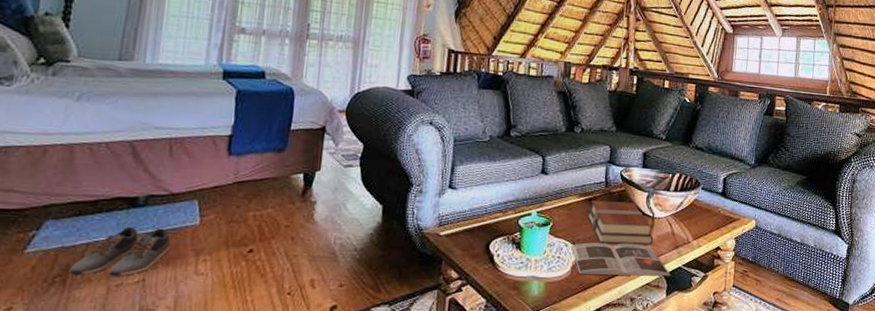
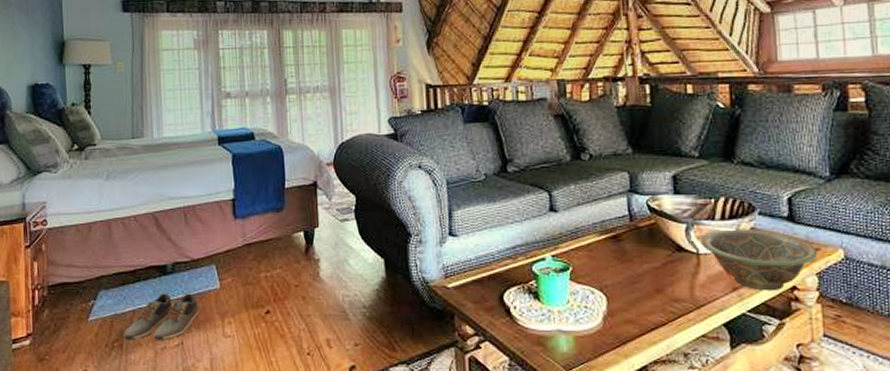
magazine: present [570,242,671,277] -> none [598,287,733,327]
books: present [587,200,654,245] -> none [613,237,703,288]
decorative bowl: none [656,198,738,250] -> present [700,227,818,291]

